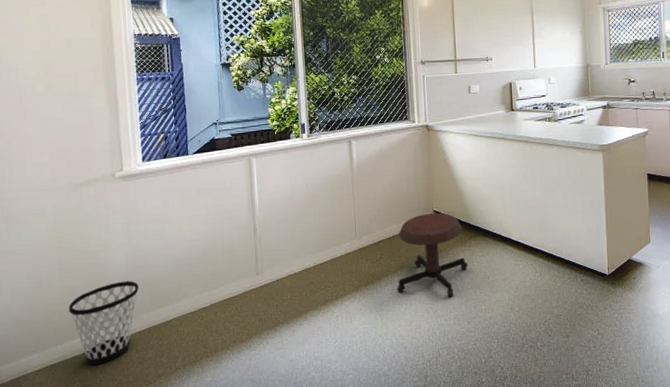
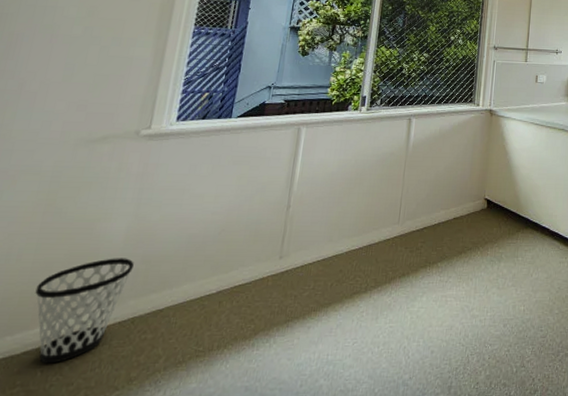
stool: present [397,212,468,297] -> none [433,201,512,295]

